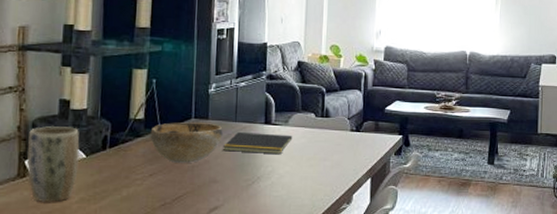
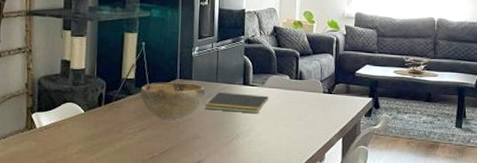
plant pot: present [27,125,80,203] -> none [34,83,79,153]

